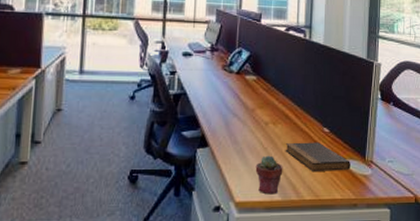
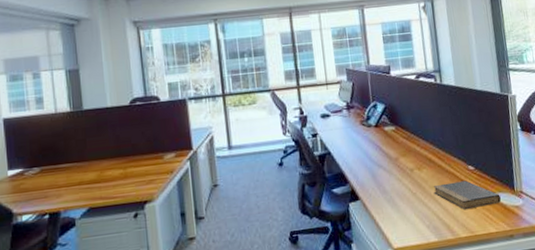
potted succulent: present [255,155,283,195] -> none [407,200,436,237]

